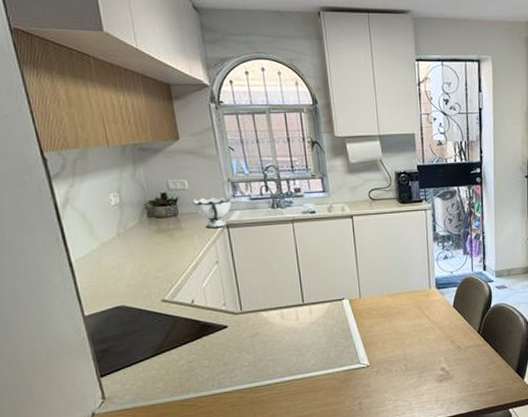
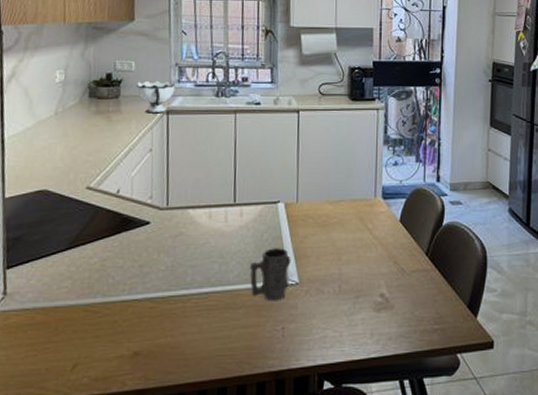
mug: none [324,338,361,383] -> present [249,248,291,301]

